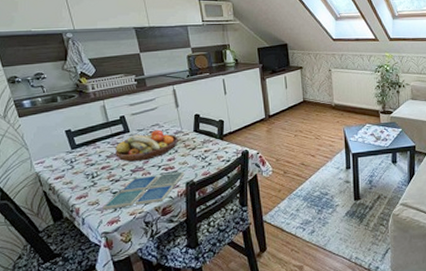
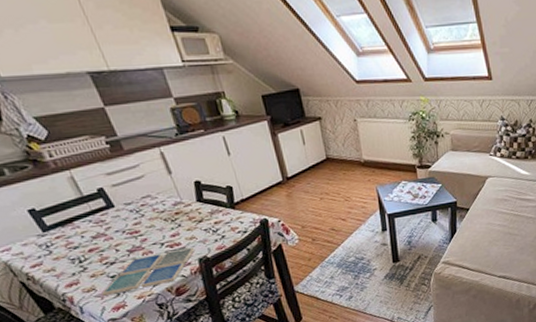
fruit bowl: present [116,130,178,162] -> none [100,202,180,242]

